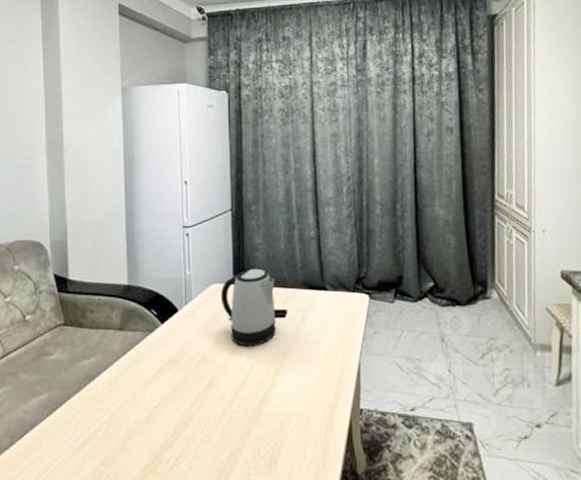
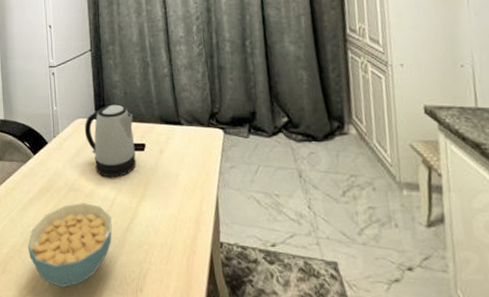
cereal bowl: none [150,374,247,465] -> present [27,203,112,287]

